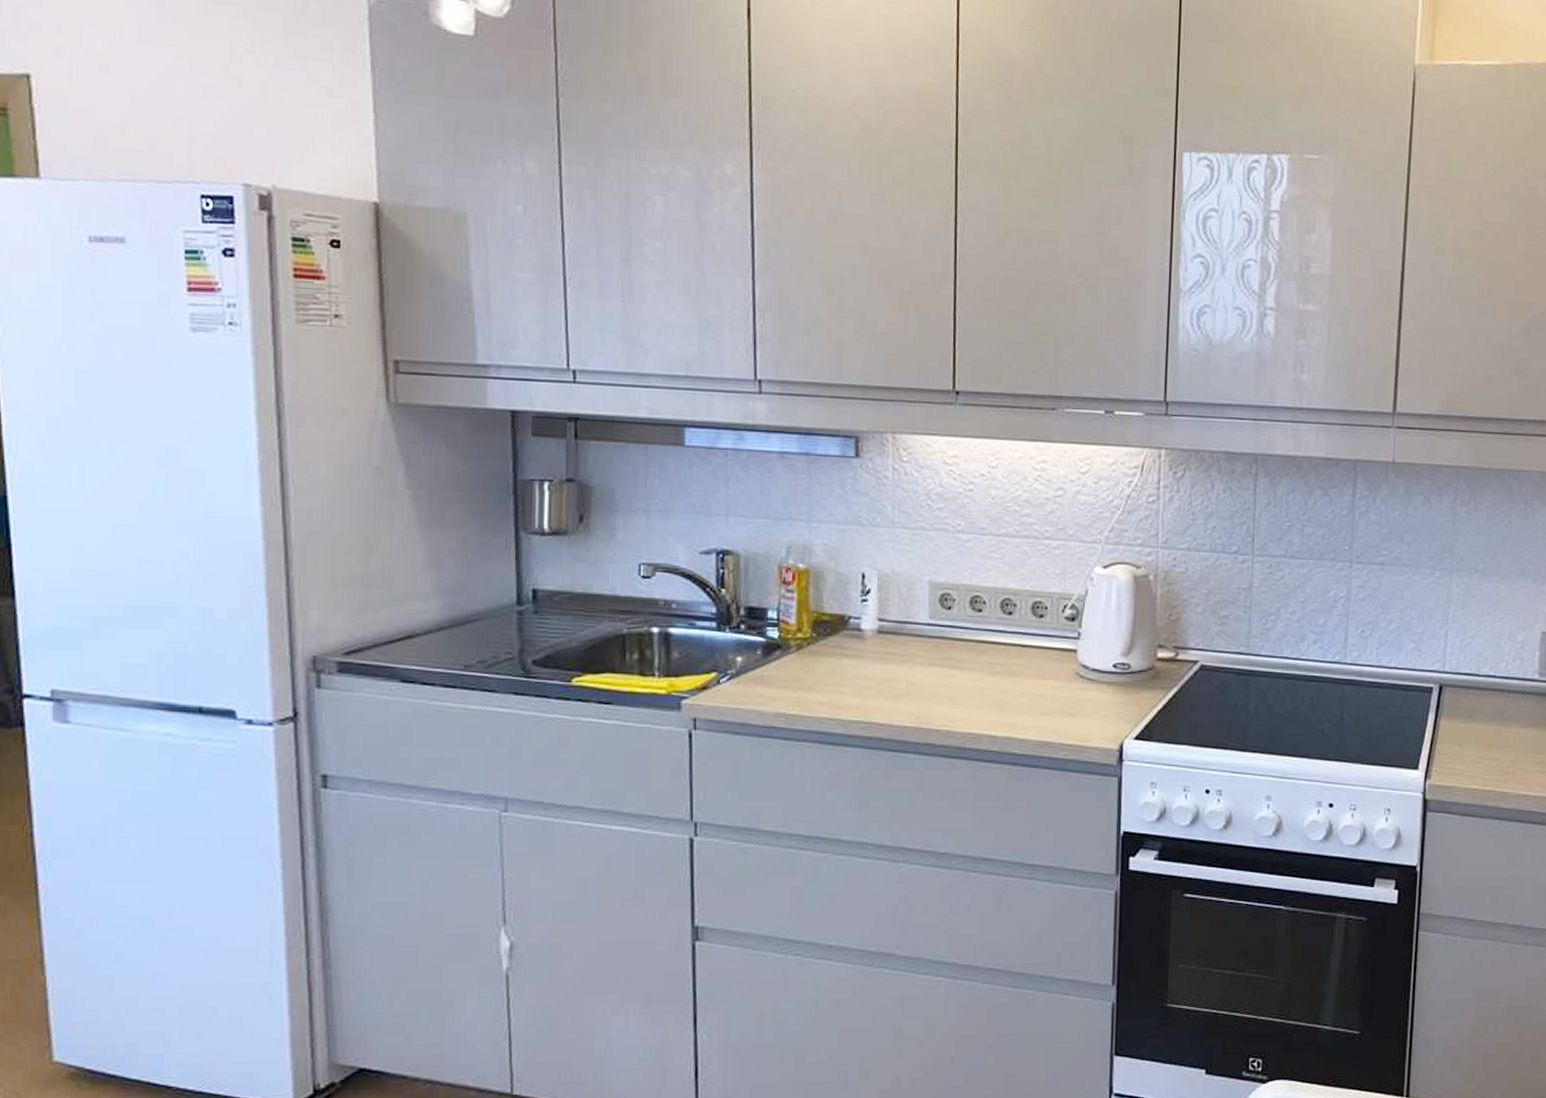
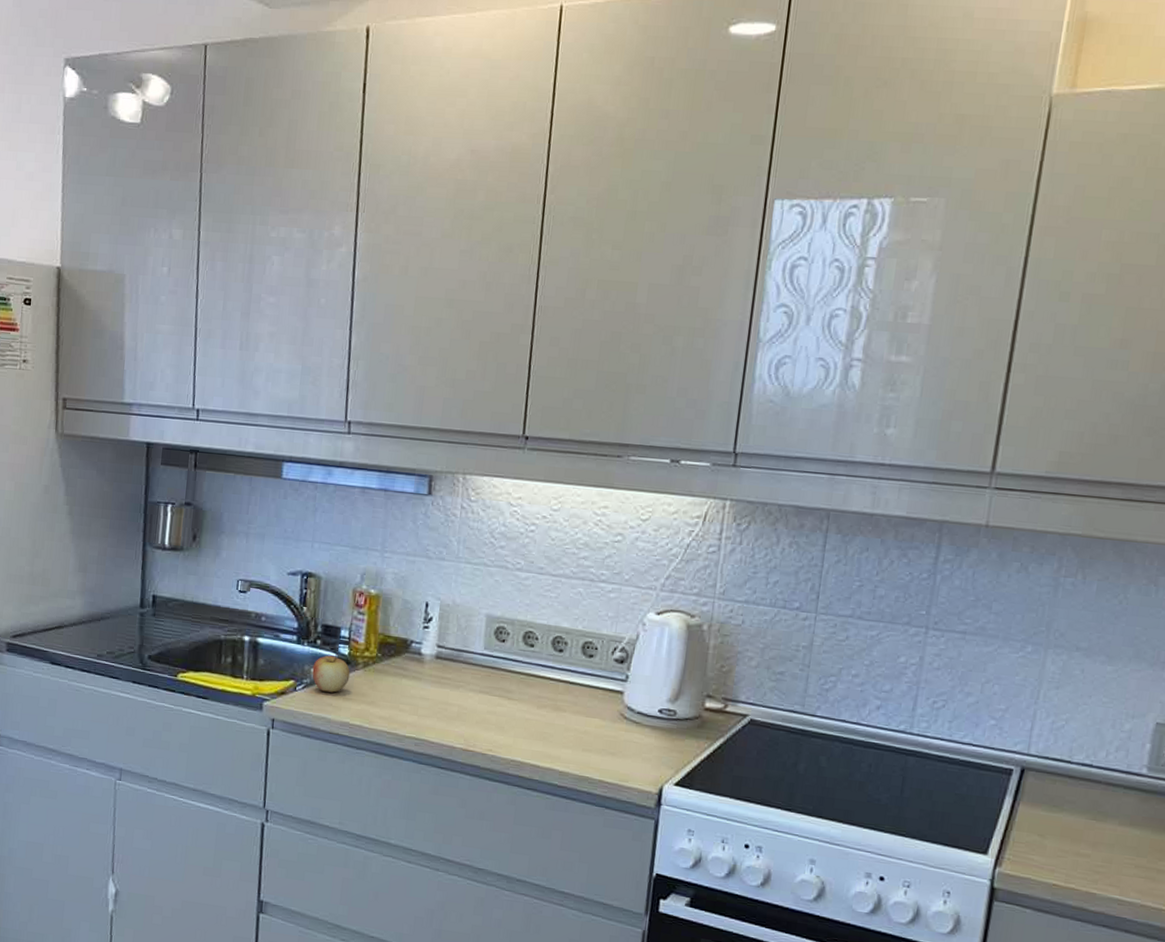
apple: none [737,638,782,682] -> present [312,654,350,693]

